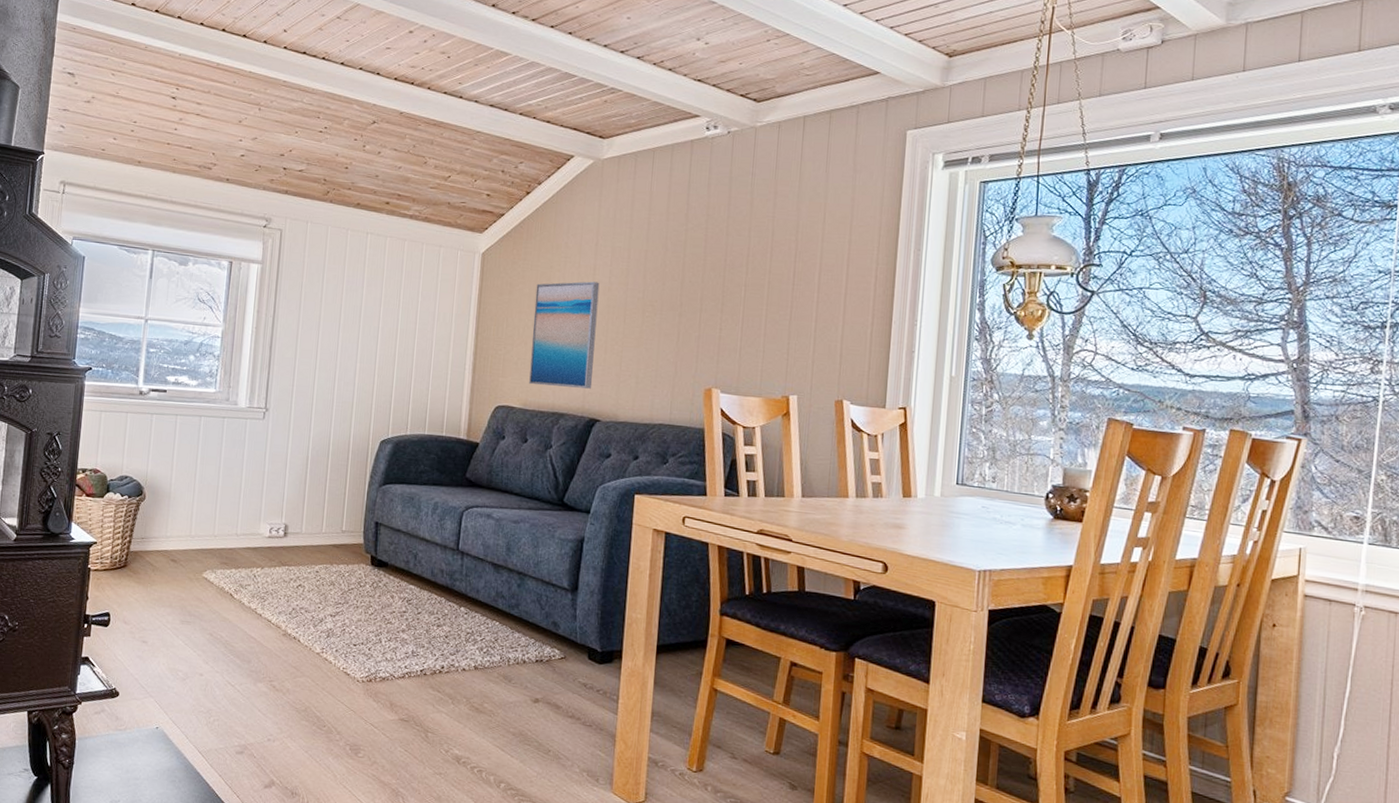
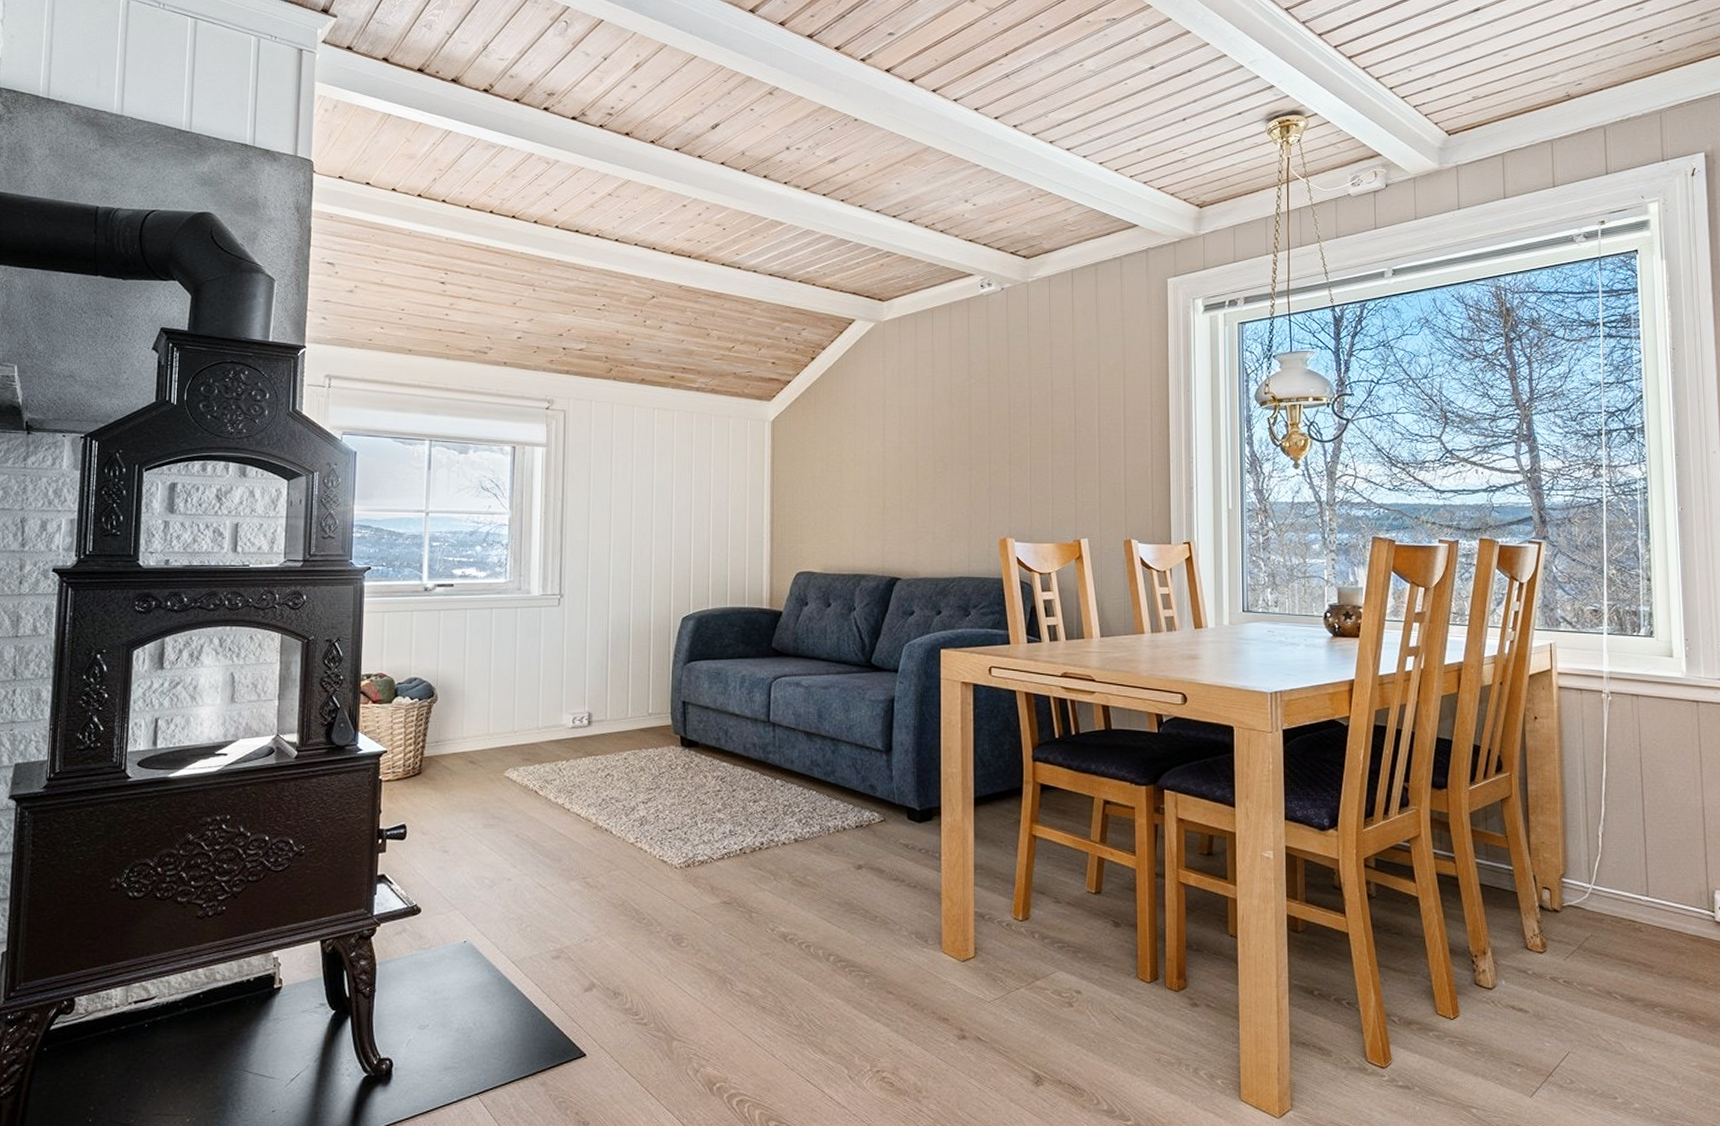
wall art: present [529,281,600,389] -> none [827,442,891,549]

